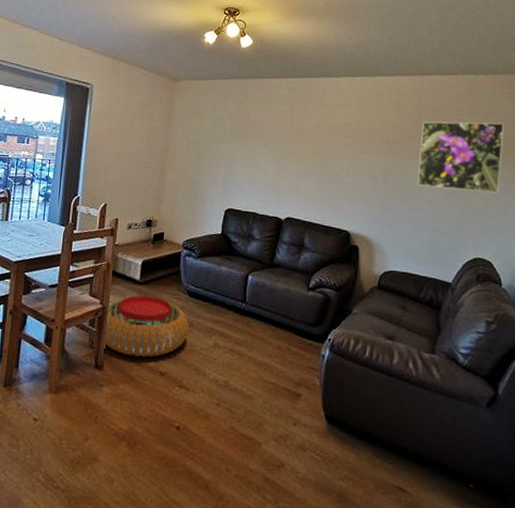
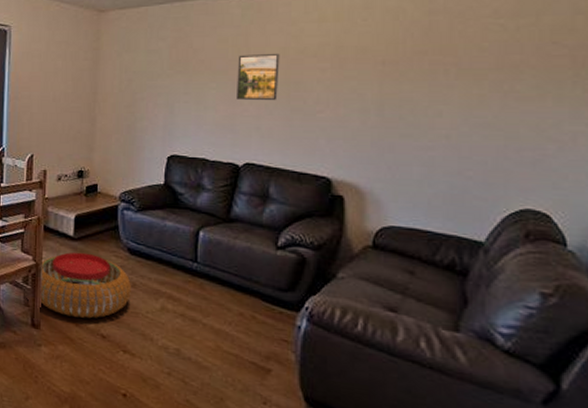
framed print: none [281,127,316,166] -> present [235,53,280,100]
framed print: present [417,121,504,193] -> none [428,22,570,121]

